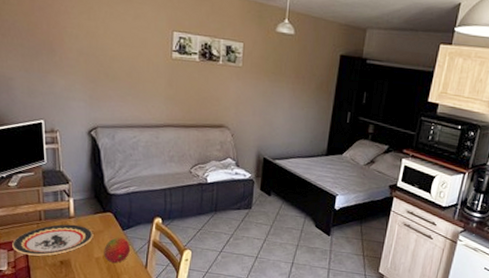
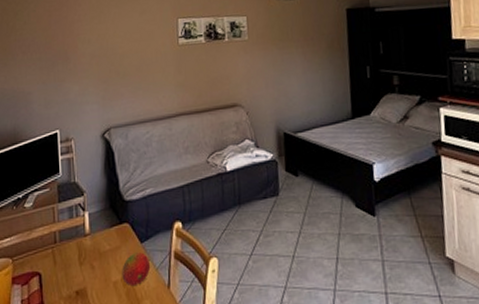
plate: present [12,224,93,256] -> none [26,243,110,288]

